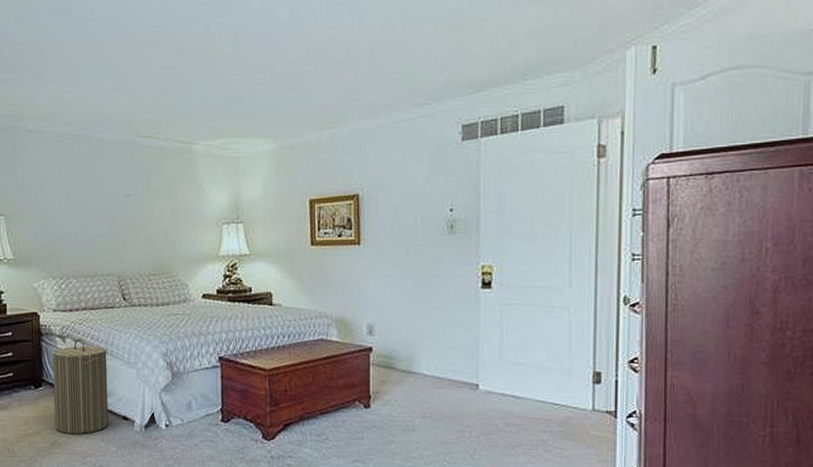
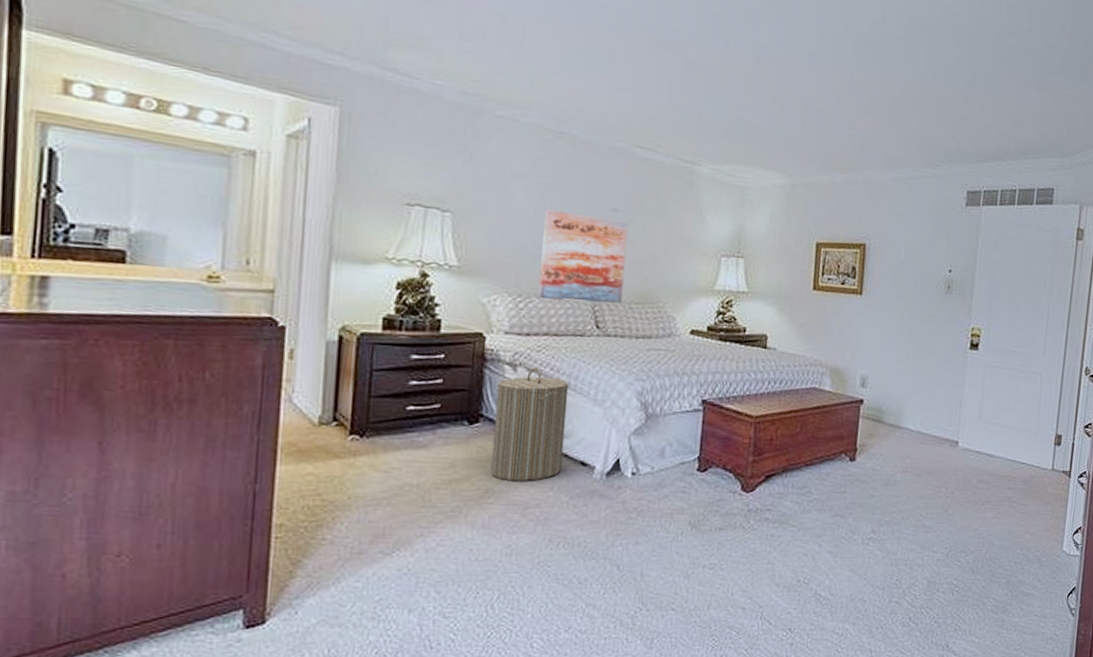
wall art: none [73,203,142,279] -> present [538,209,629,303]

